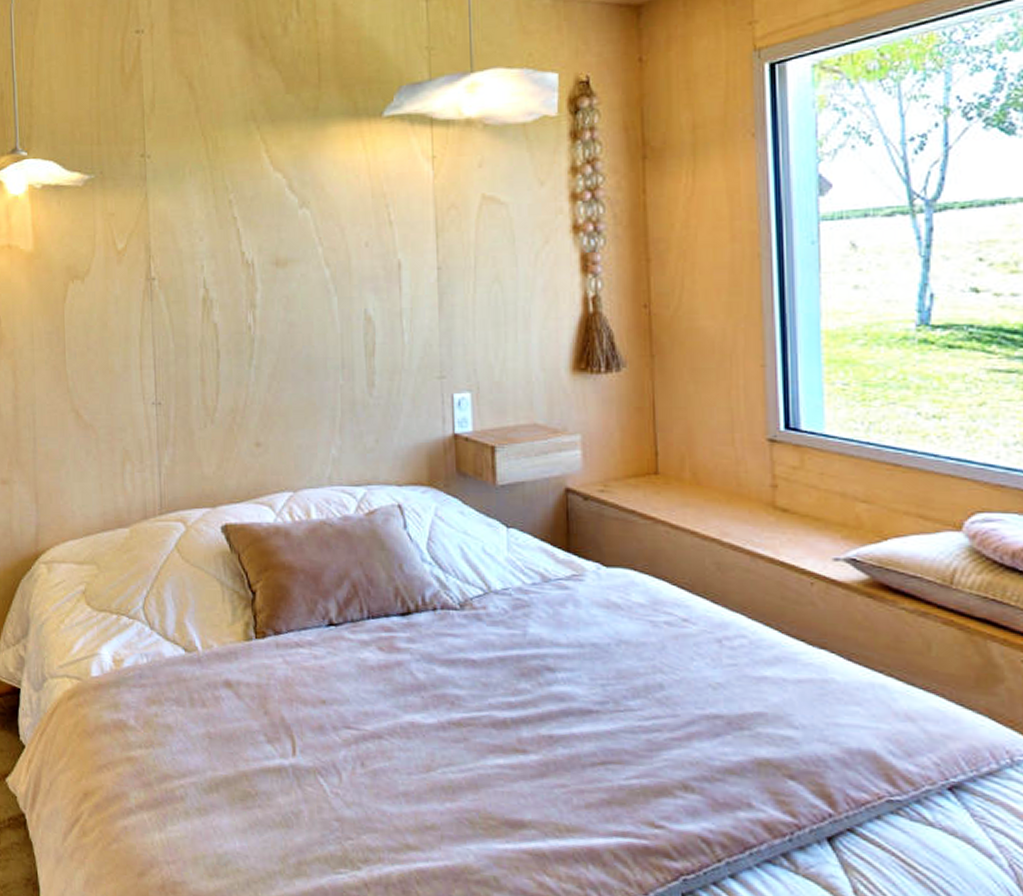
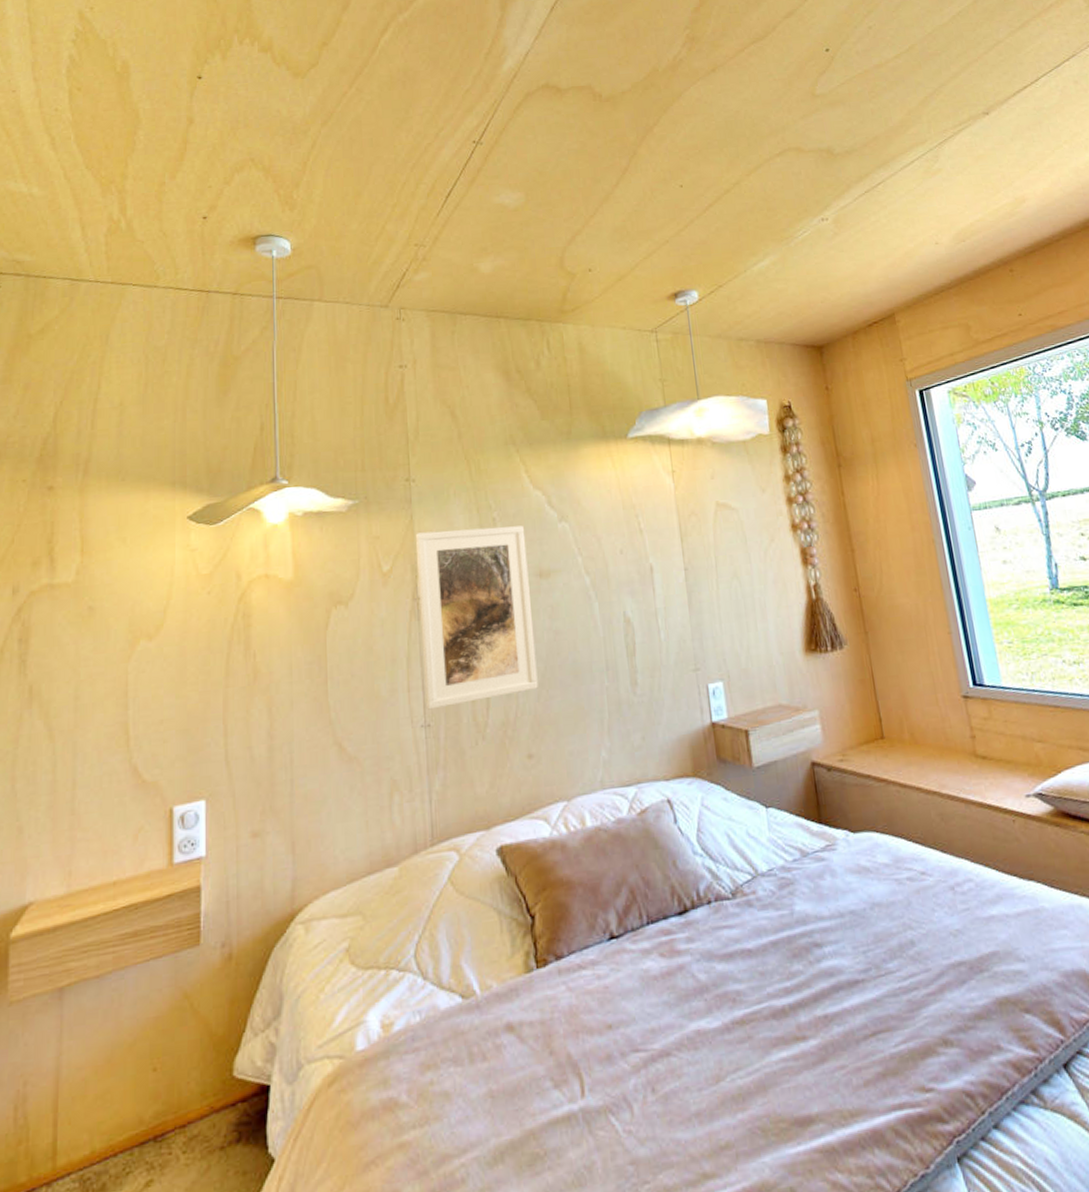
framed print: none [150,209,269,389] -> present [416,525,538,710]

